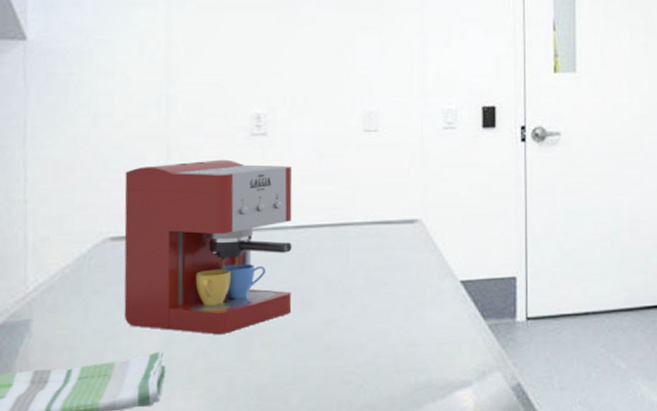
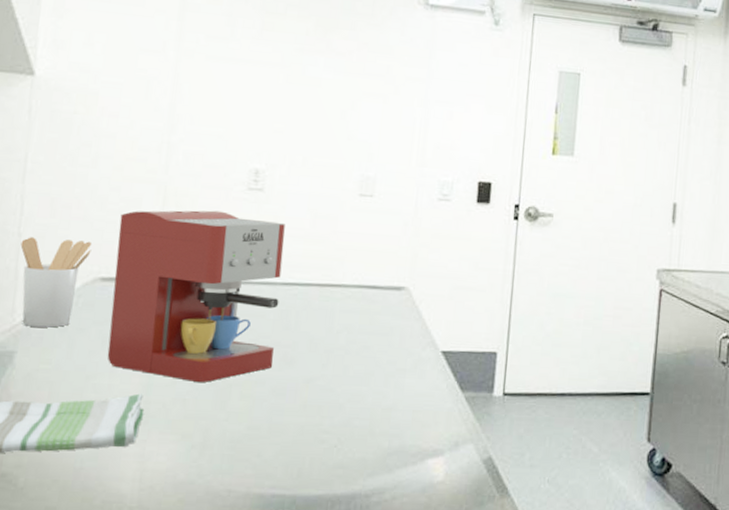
utensil holder: none [27,202,99,293] -> present [20,237,92,328]

